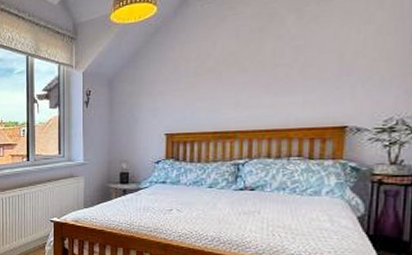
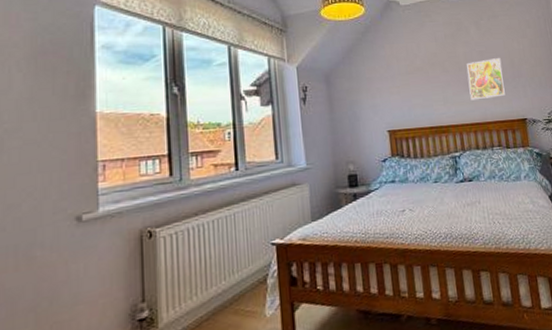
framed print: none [271,53,325,104] -> present [466,58,505,101]

